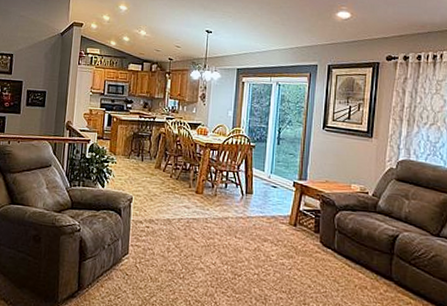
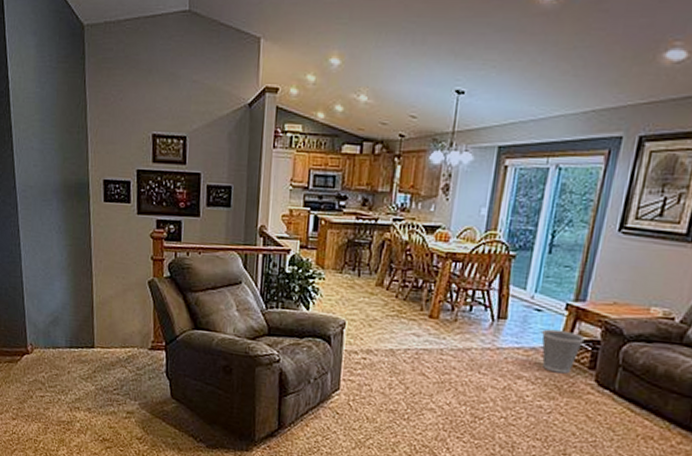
wastebasket: none [279,201,310,237] -> present [541,328,585,374]

